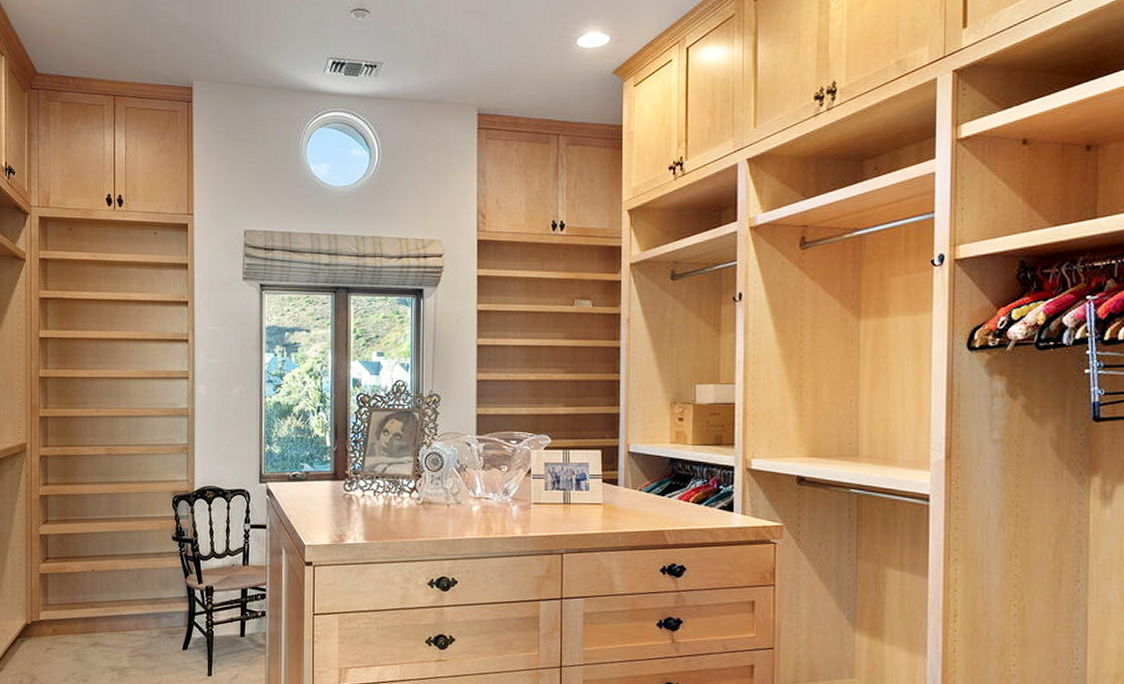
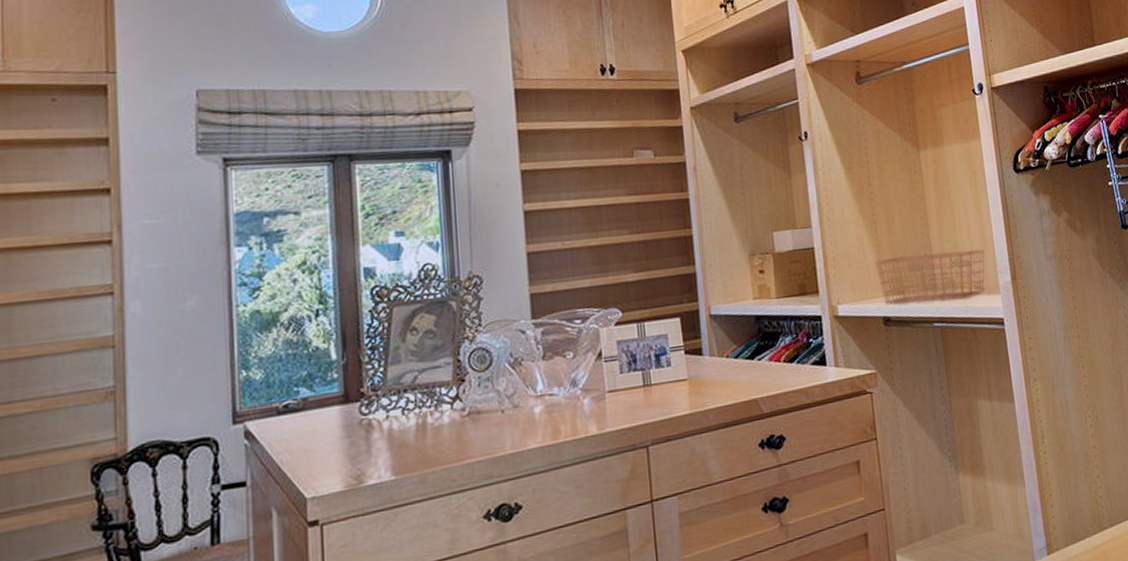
basket: none [795,421,918,471] -> present [874,249,985,305]

